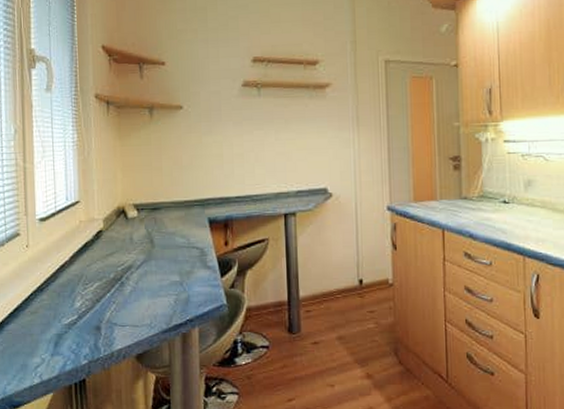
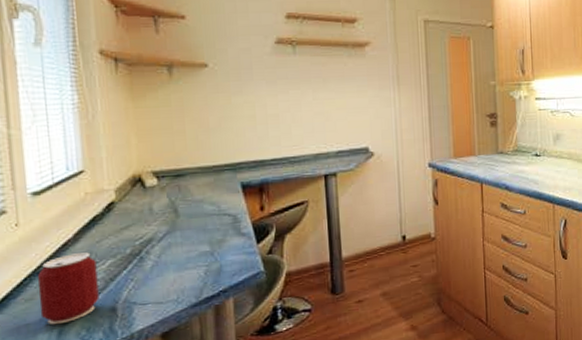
can: none [41,274,88,337] -> present [38,252,99,325]

